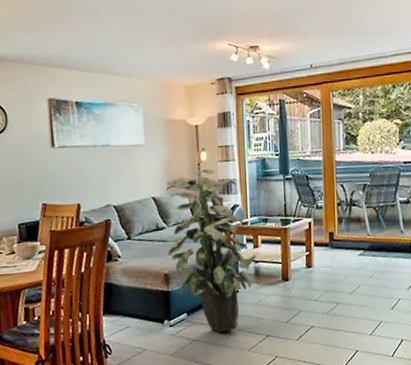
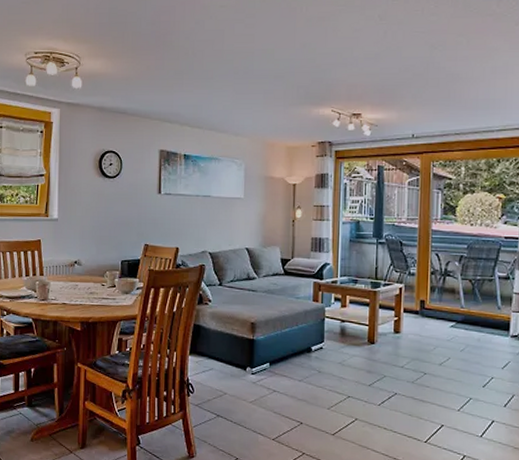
indoor plant: present [165,168,256,332] -> none [256,225,343,387]

